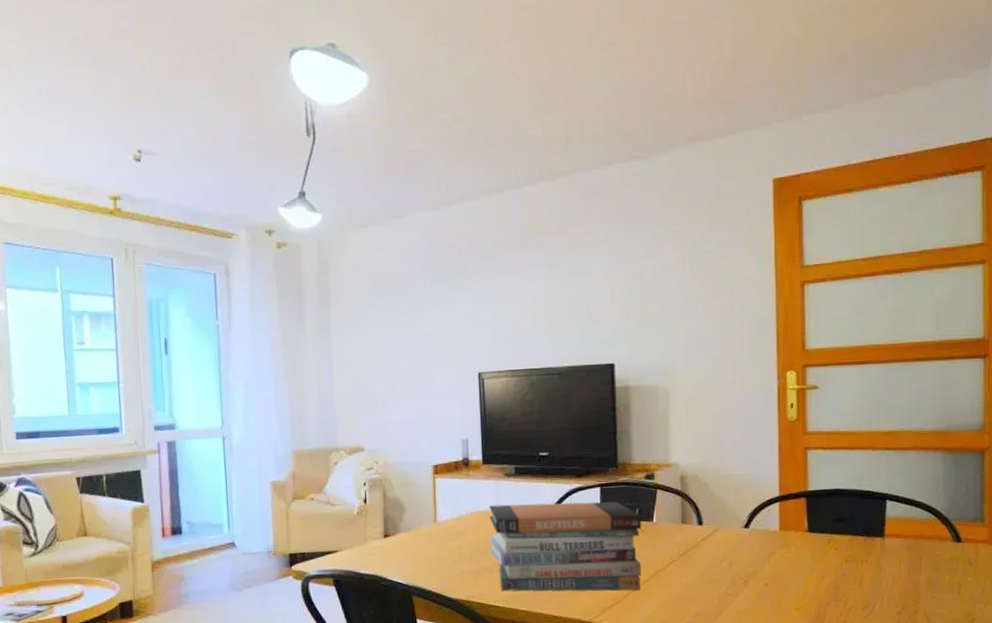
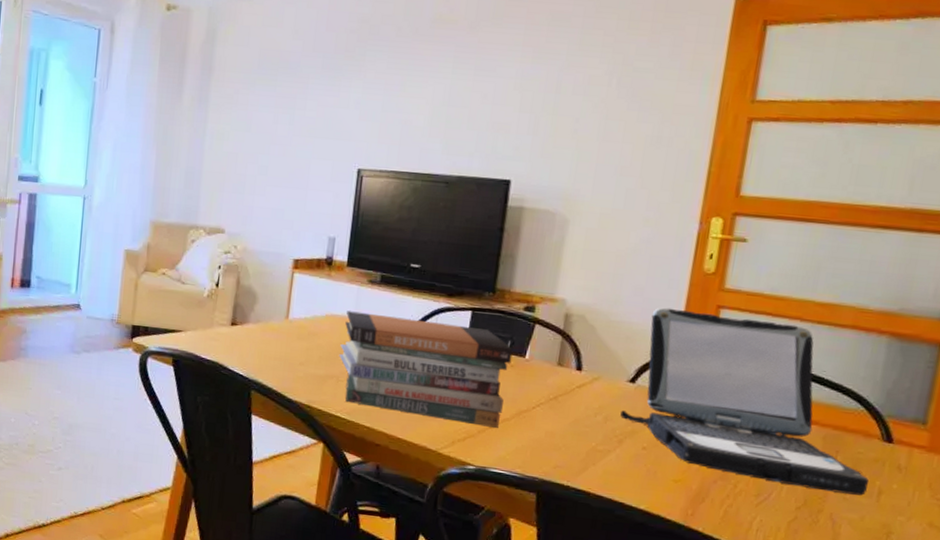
laptop: none [742,454,949,594] -> present [620,307,868,496]

